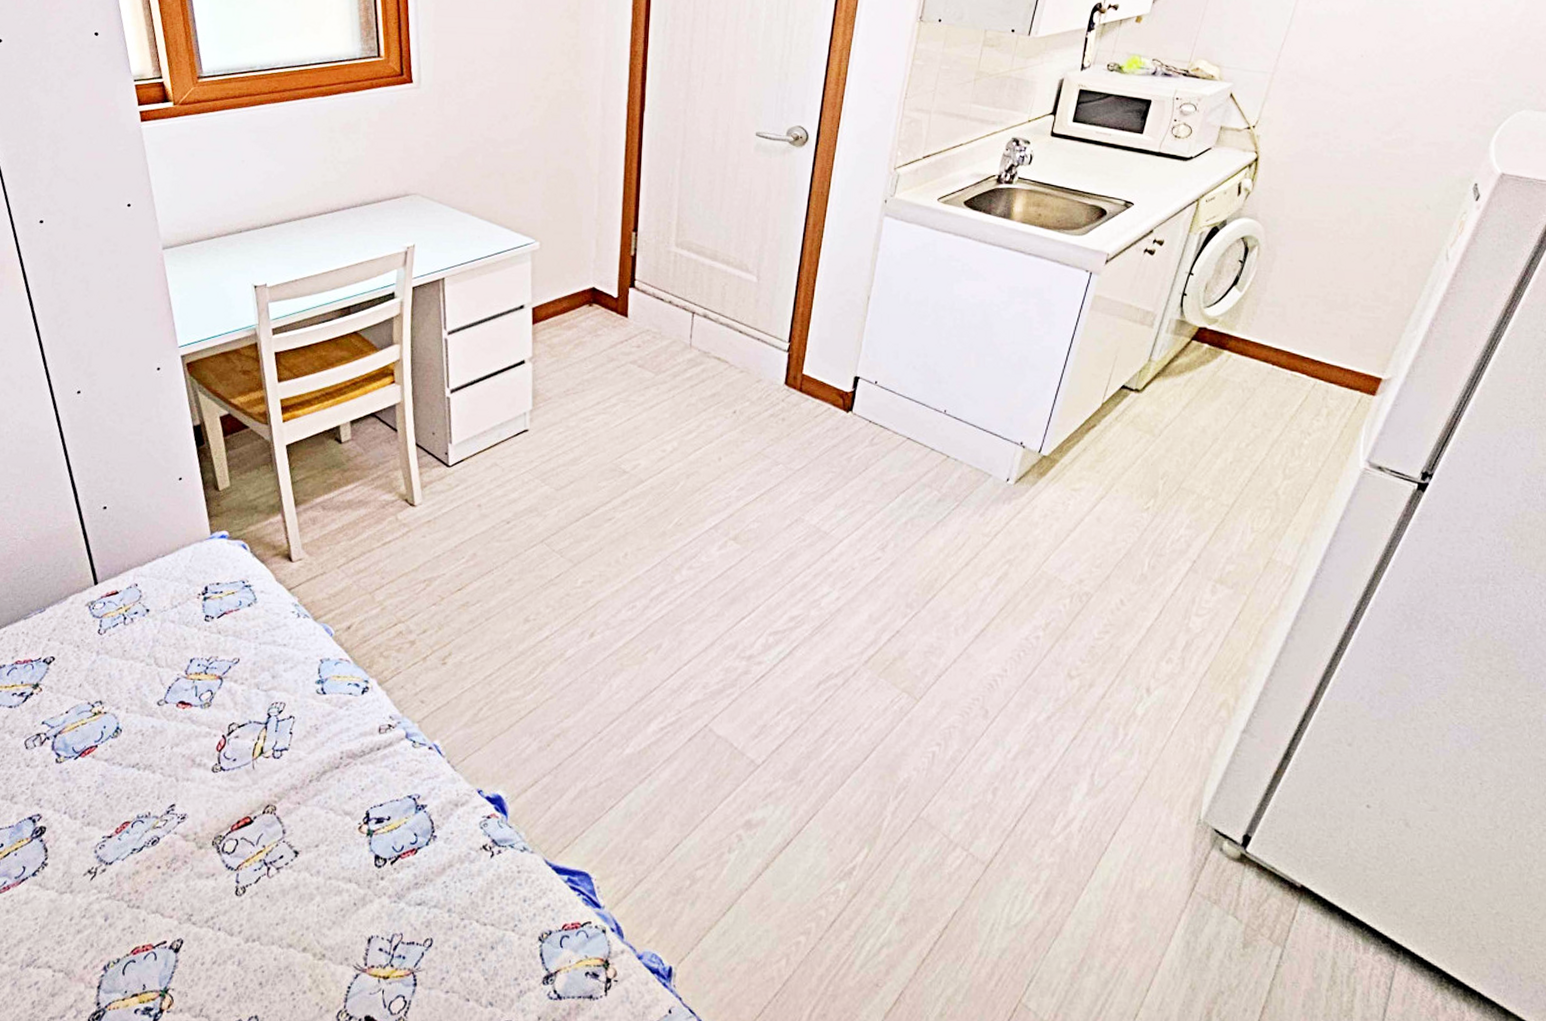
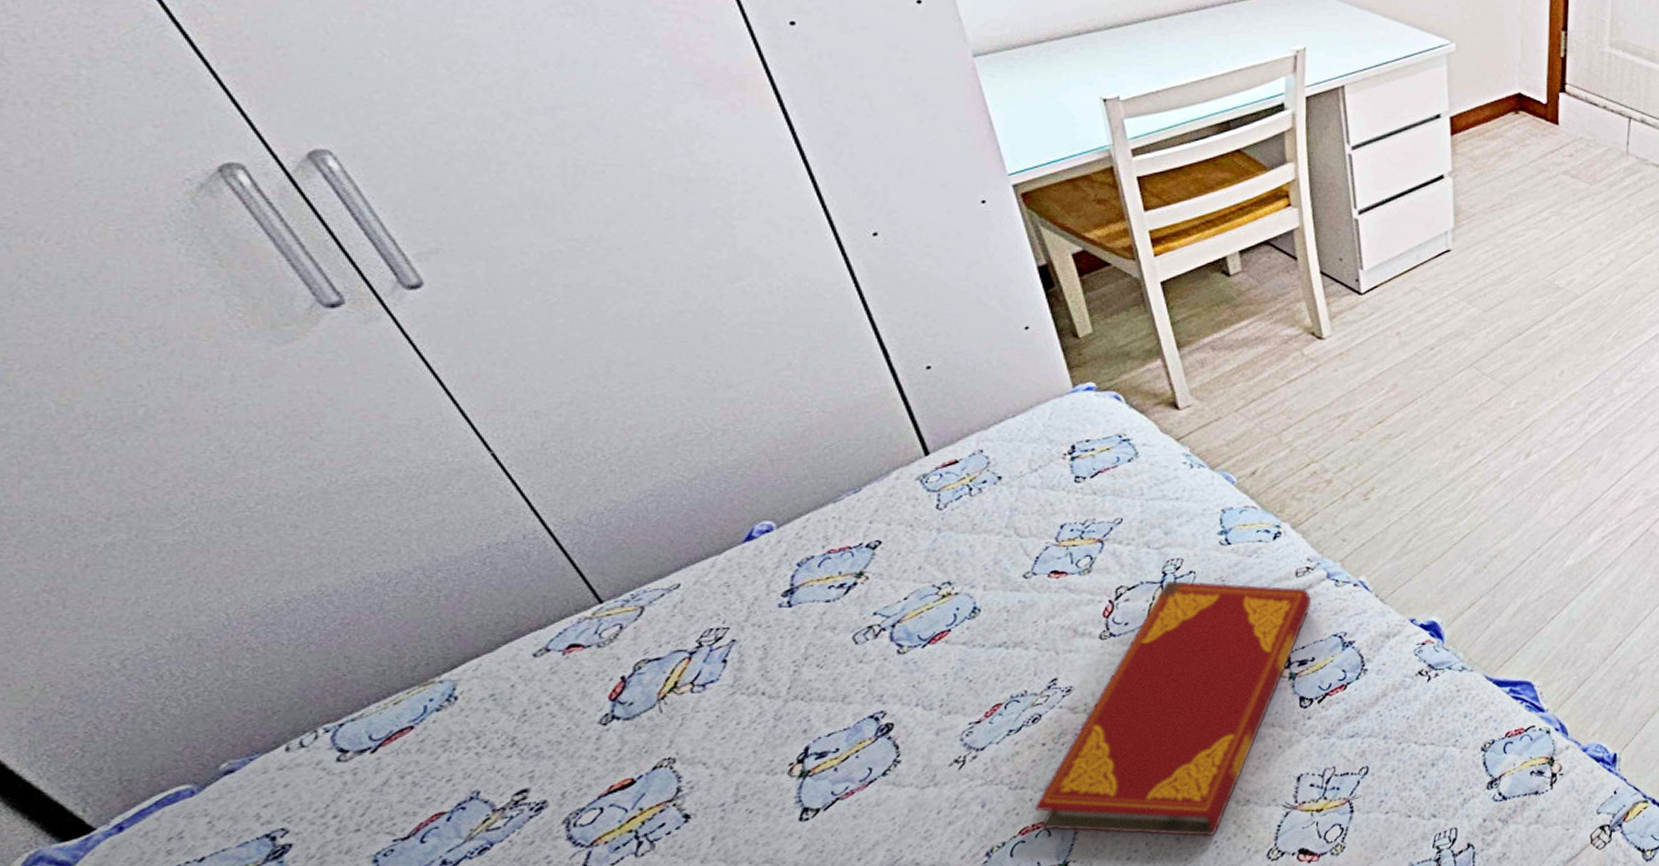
hardback book: none [146,723,392,987] -> present [1035,580,1312,837]

